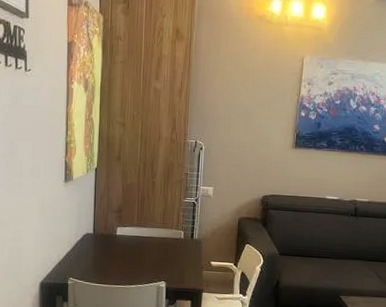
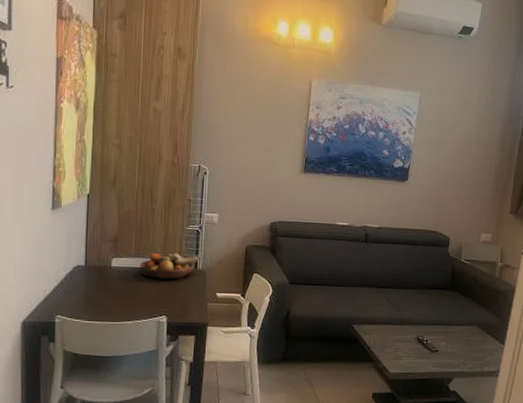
fruit bowl: none [142,223,195,248] -> present [140,252,199,279]

